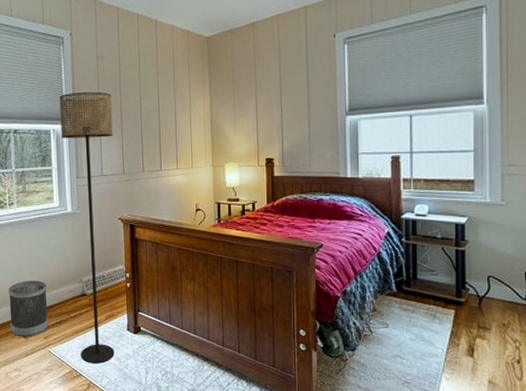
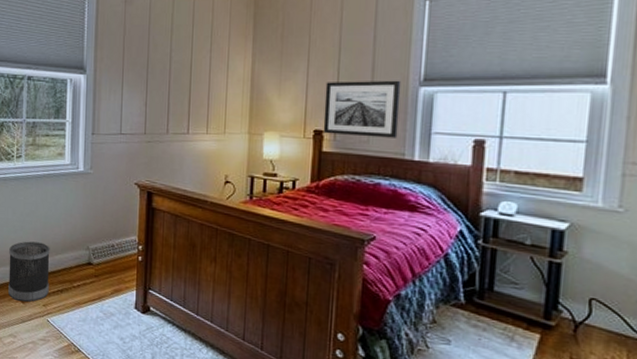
floor lamp: present [59,92,115,363] -> none [78,40,138,341]
wall art: none [272,111,333,161] -> present [323,80,401,138]

